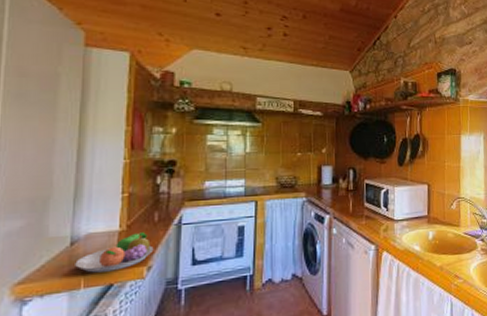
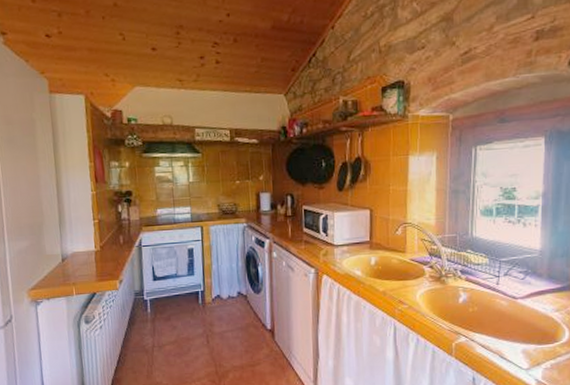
fruit bowl: present [75,232,154,273] -> none [67,252,123,284]

